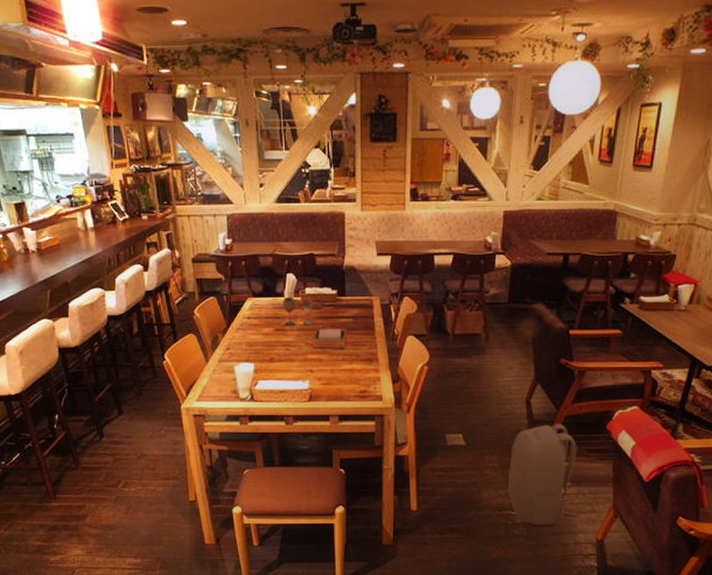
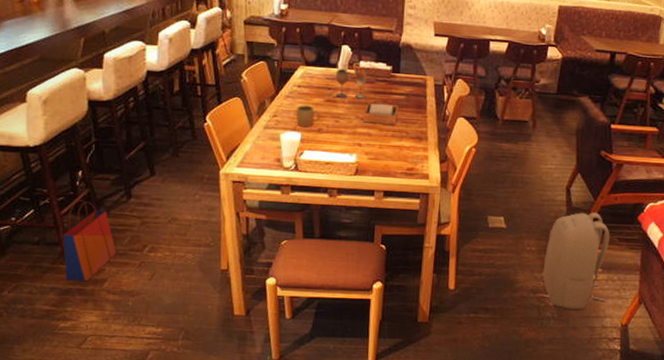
shopping bag: none [47,441,94,517] -> present [64,199,116,281]
mug: none [248,336,271,358] -> present [296,105,321,127]

